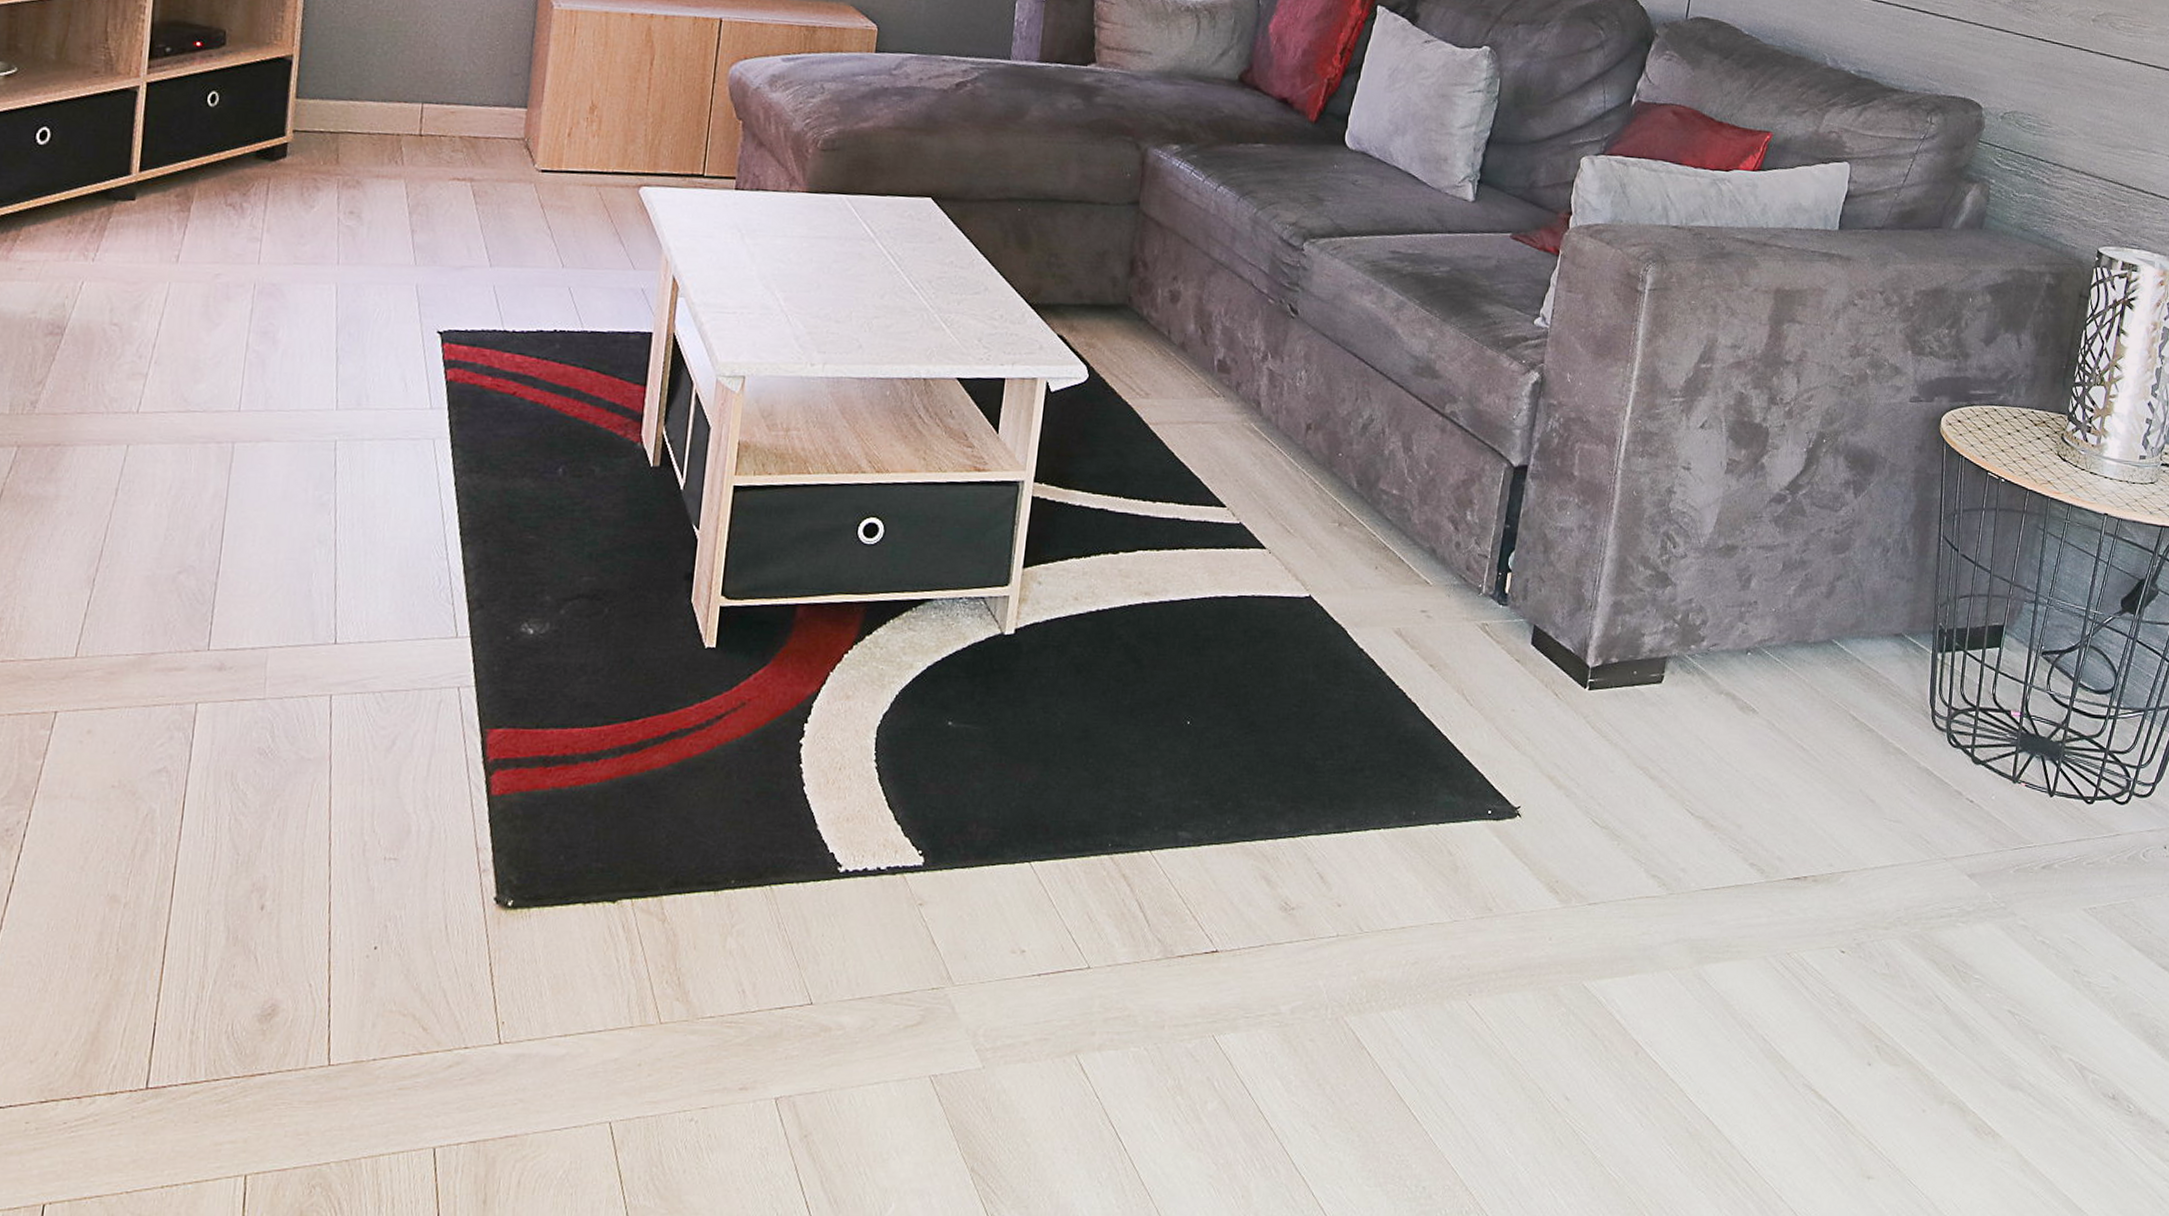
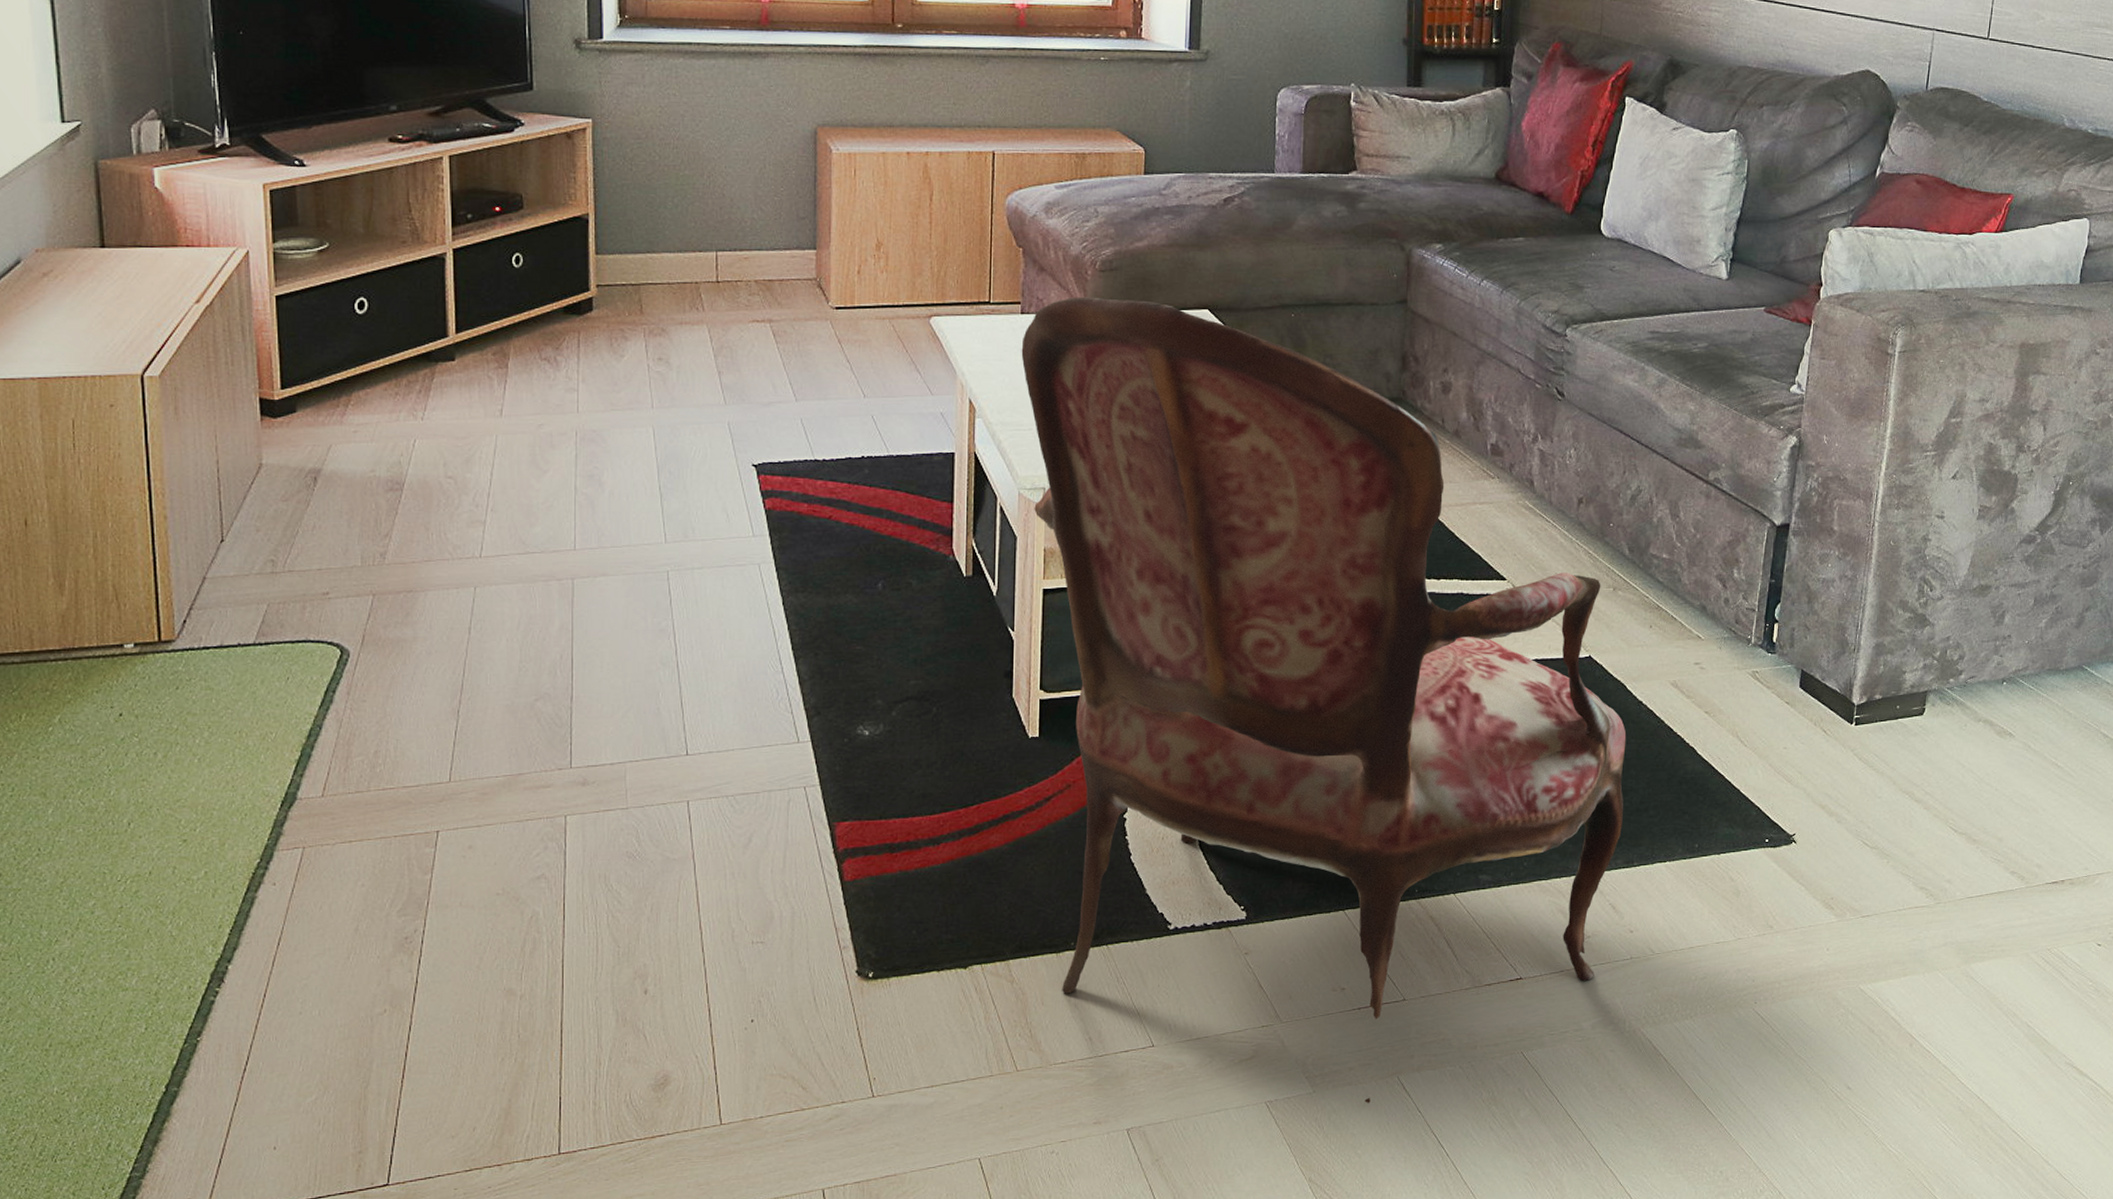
armchair: none [717,175,1345,1084] -> present [1021,296,1627,1103]

